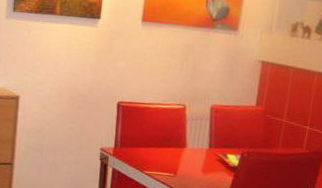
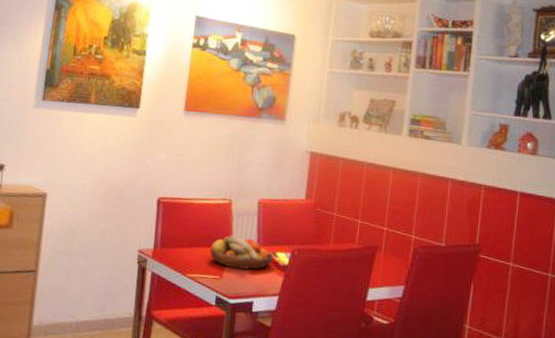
fruit bowl: none [165,138,225,169] -> present [209,235,274,270]

